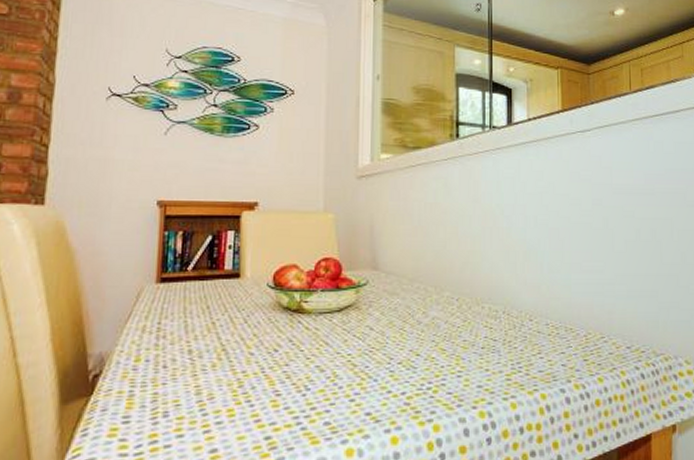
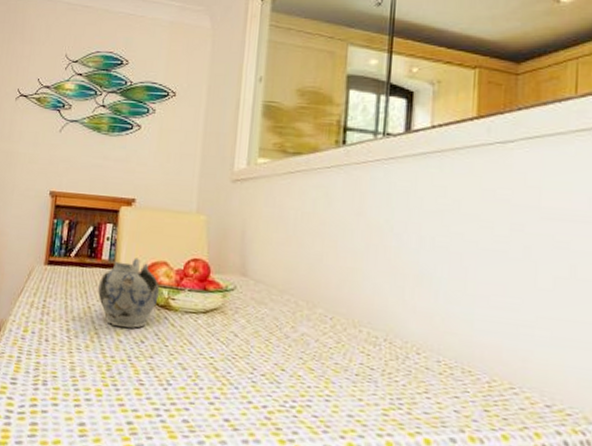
teapot: none [223,264,290,339] -> present [98,257,160,328]

